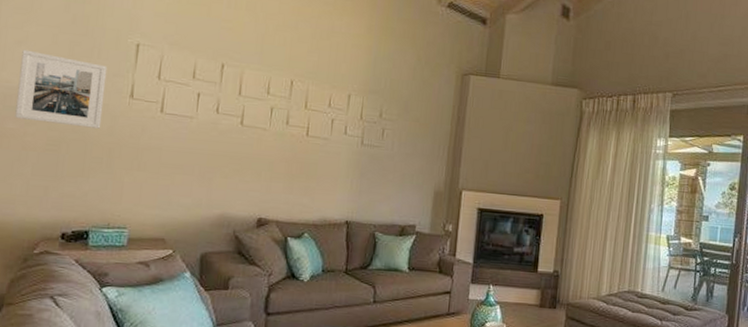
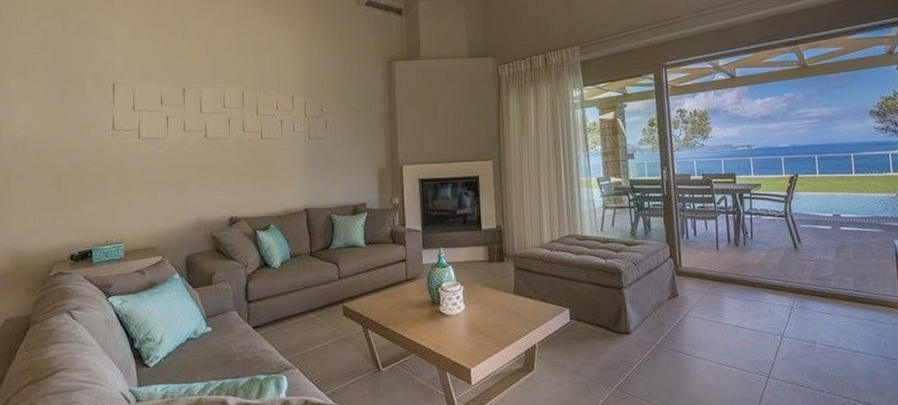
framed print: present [15,49,108,129] -> none [23,103,92,163]

